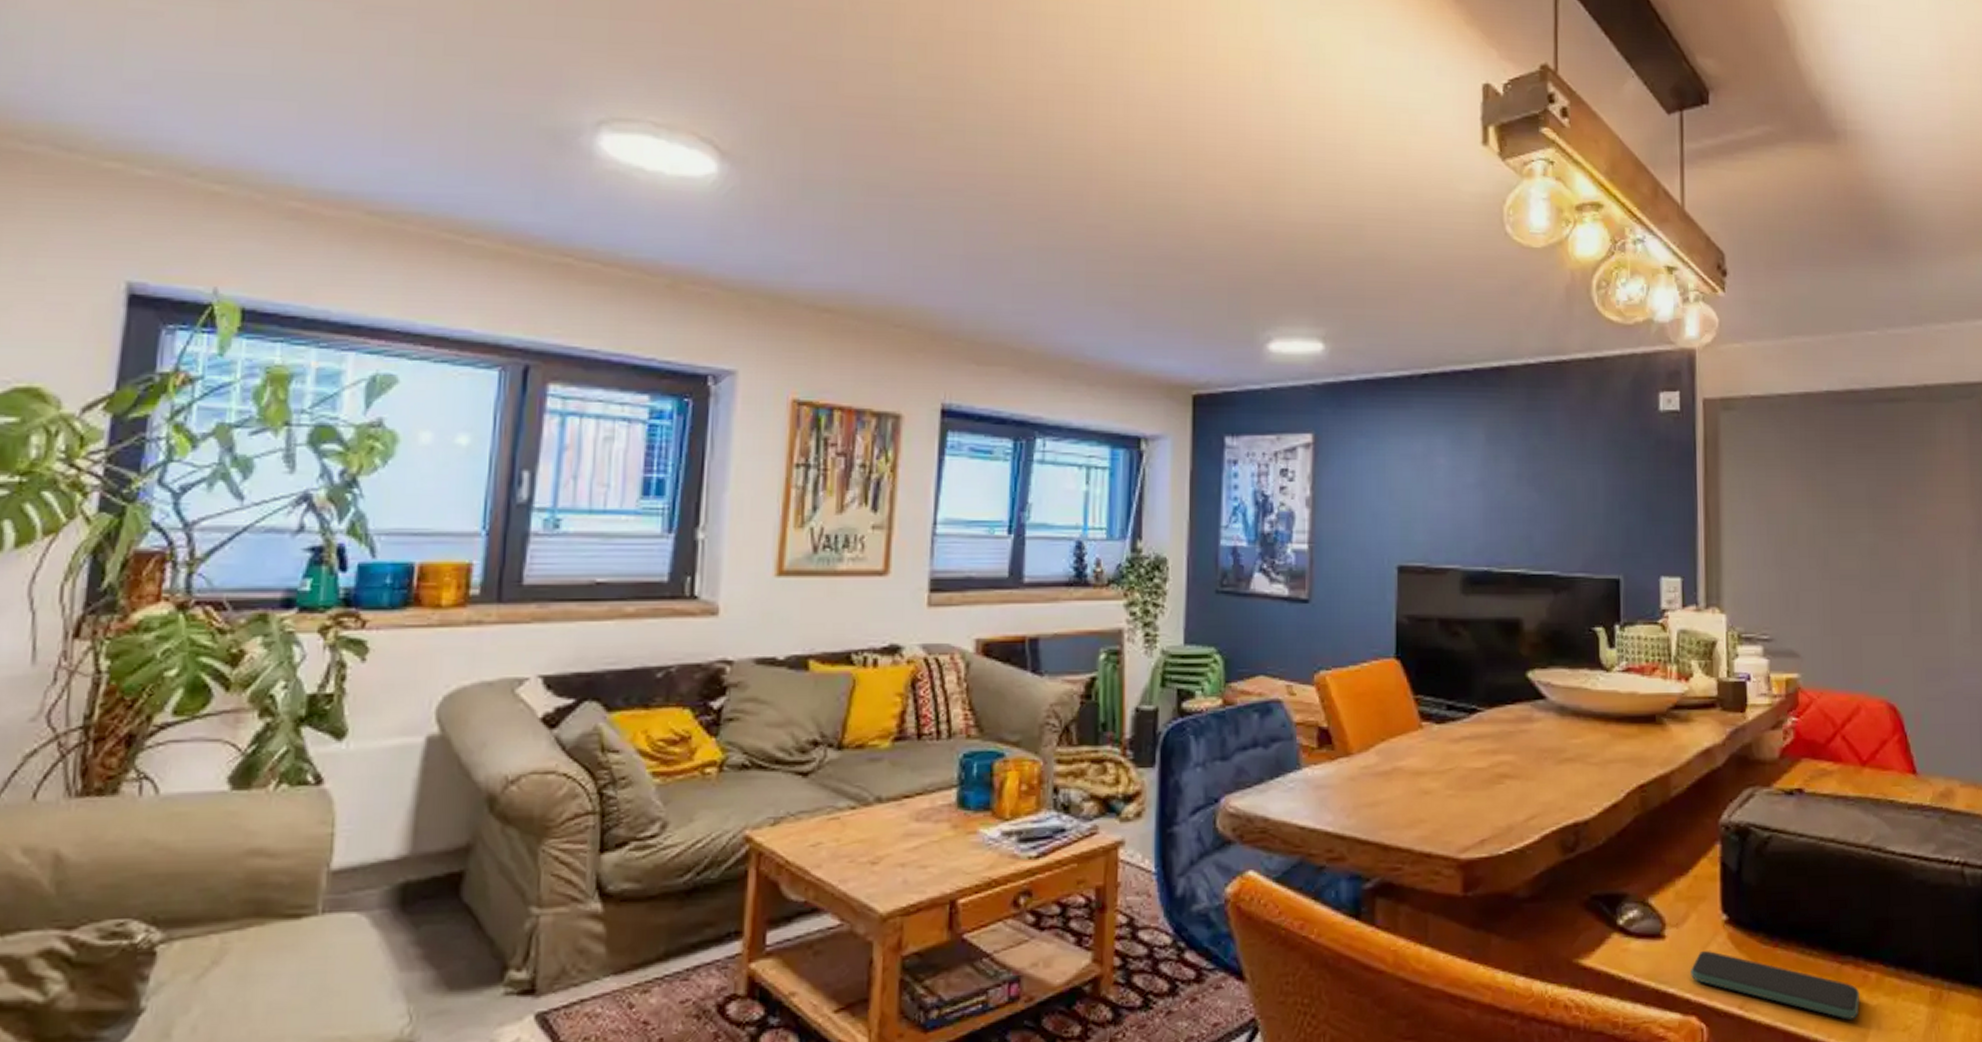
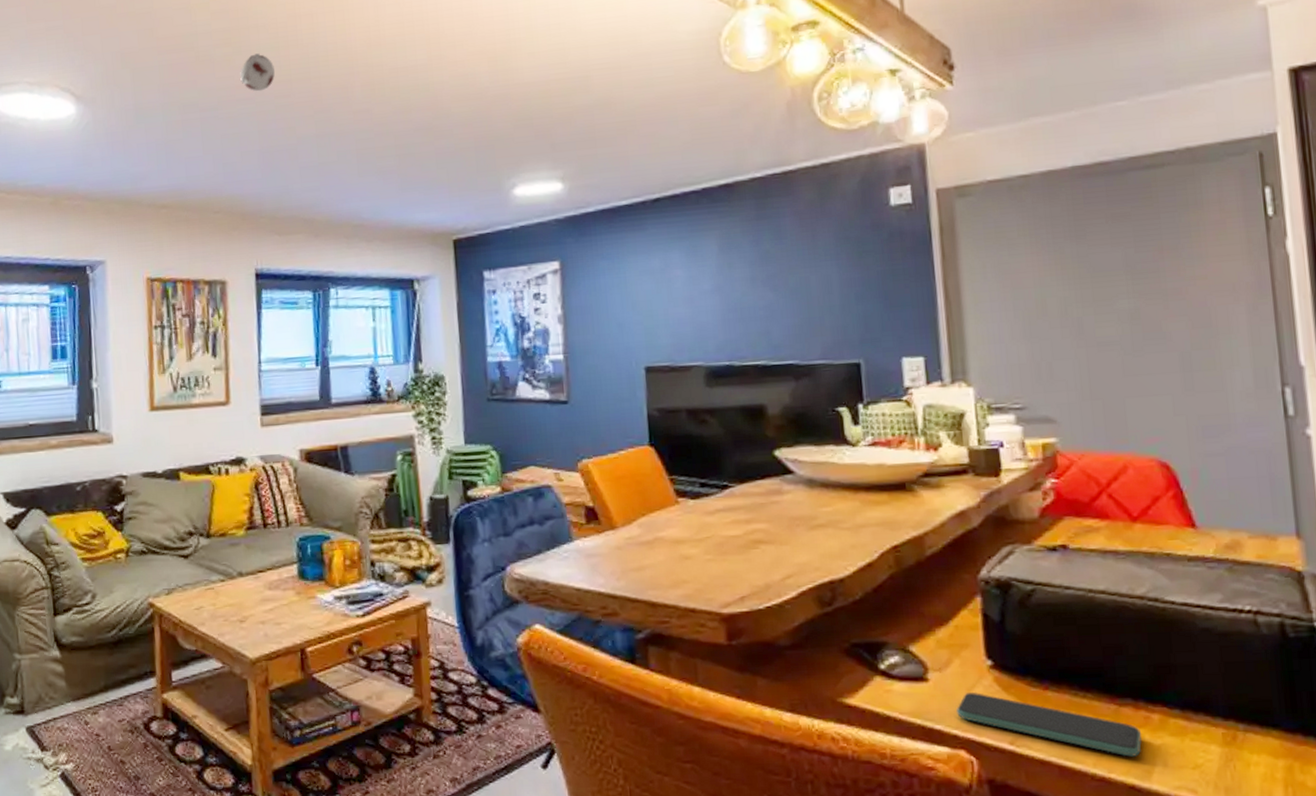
smoke detector: none [948,136,994,183] -> present [240,53,276,92]

